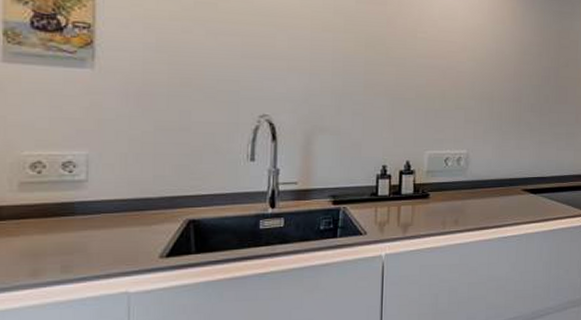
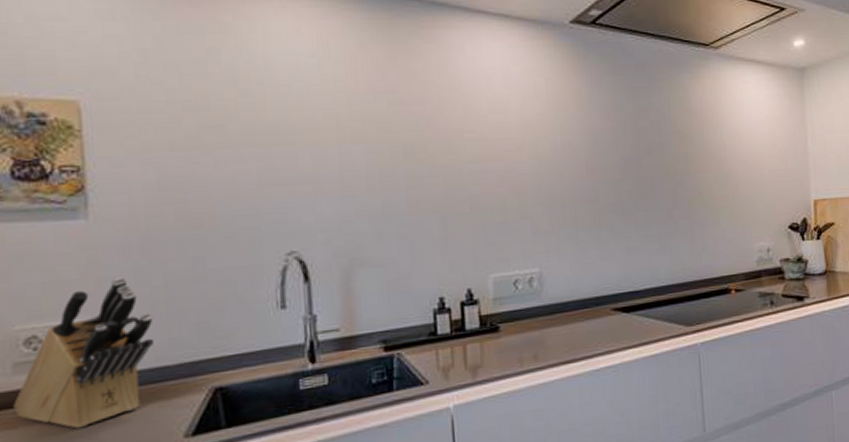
knife block: none [16,120,142,242] -> present [13,277,153,429]

